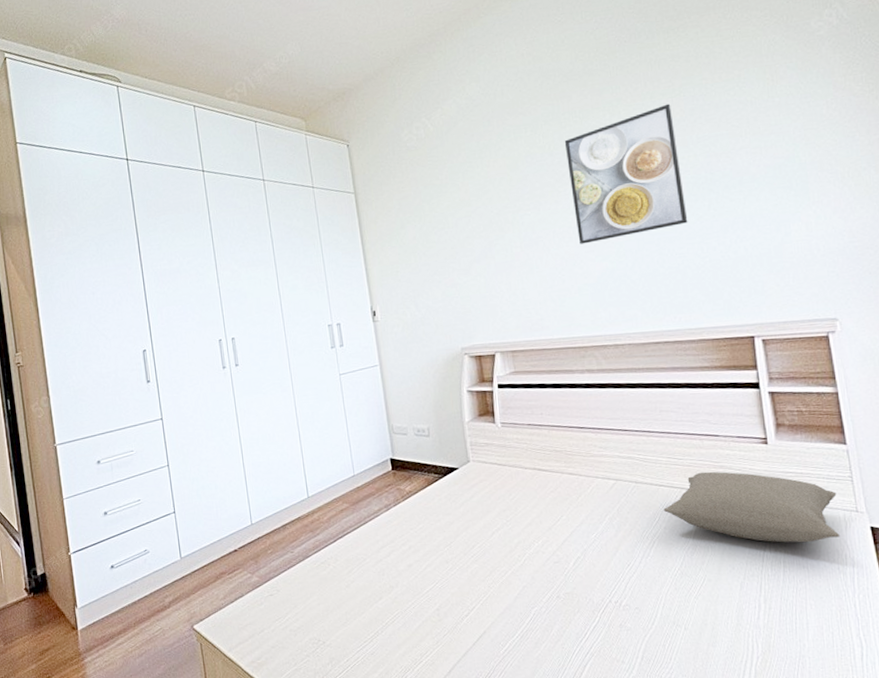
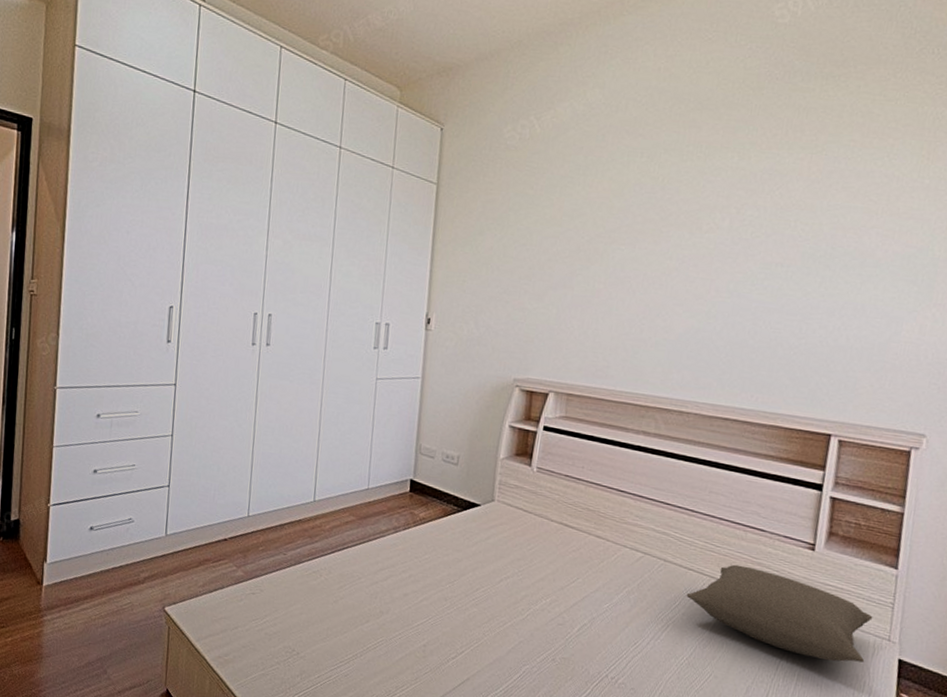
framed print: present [564,103,688,244] -> none [669,159,809,297]

